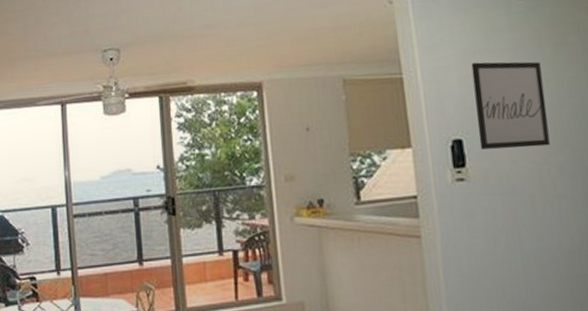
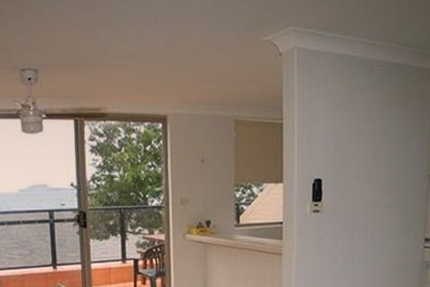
wall art: present [471,61,550,150] -> none [334,116,387,189]

